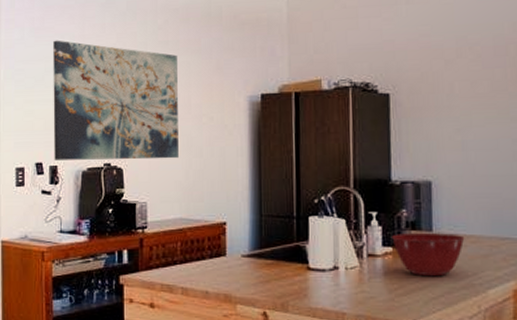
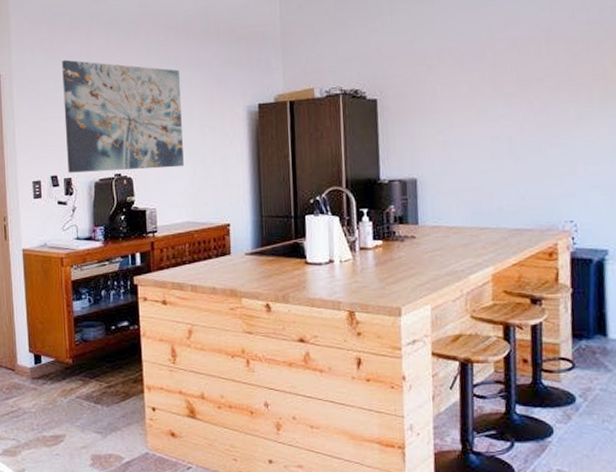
mixing bowl: present [392,233,465,277] -> none [381,226,448,266]

